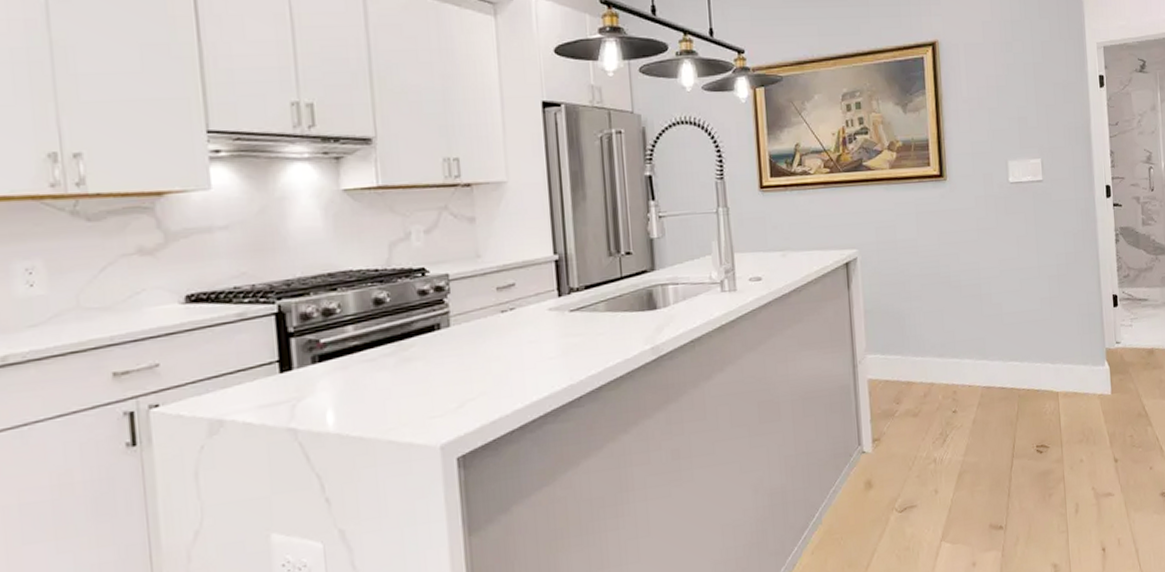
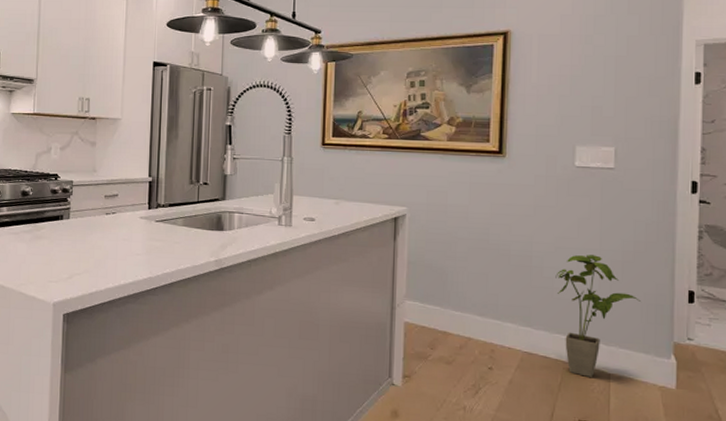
house plant: none [1003,273,1076,400] -> present [555,255,641,377]

